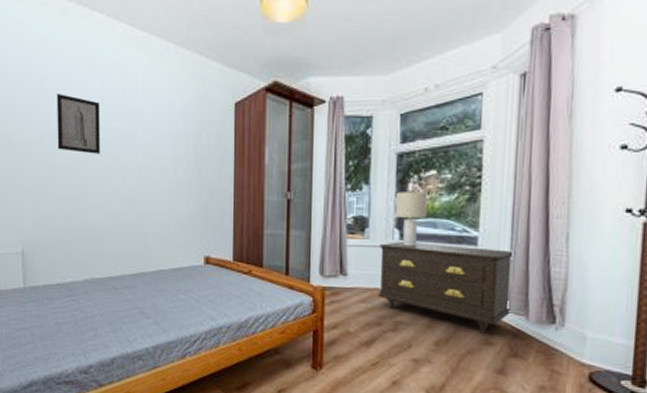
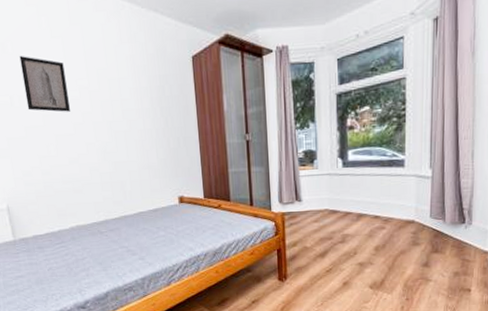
dresser: present [377,242,515,334] -> none [326,168,434,237]
lamp: present [395,192,428,247] -> none [337,125,364,173]

